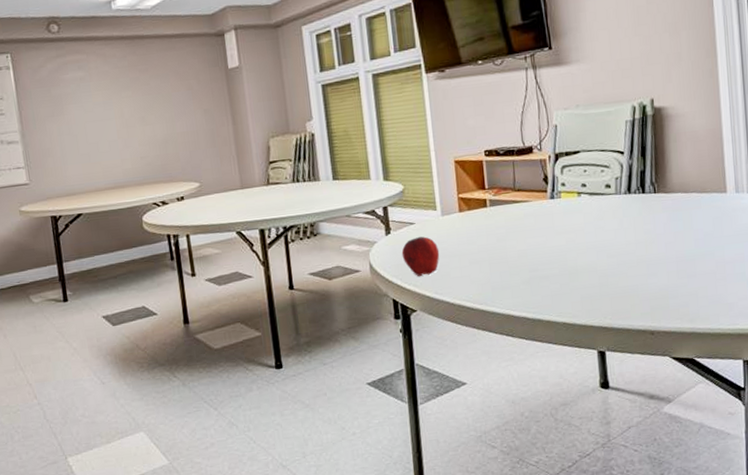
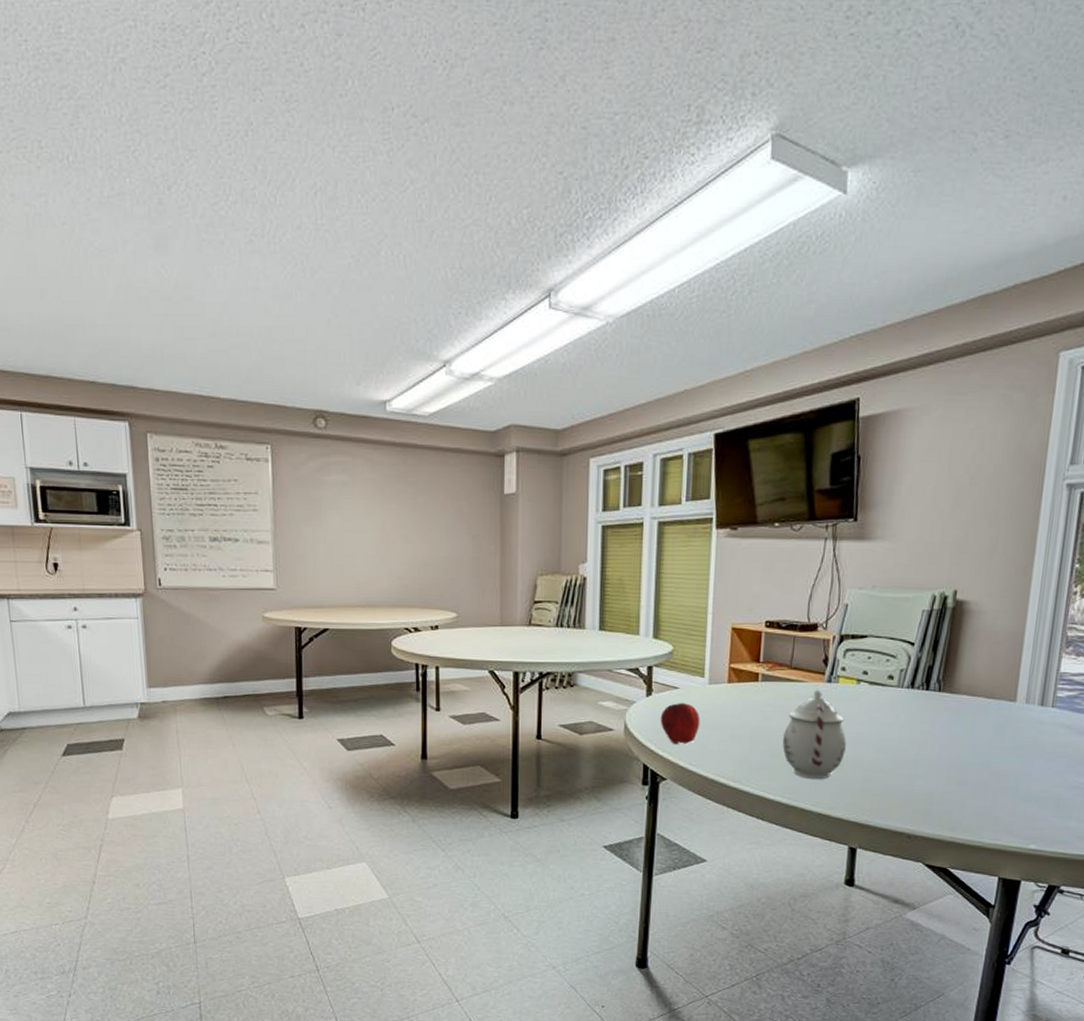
teapot: none [518,206,579,291] -> present [782,689,846,779]

